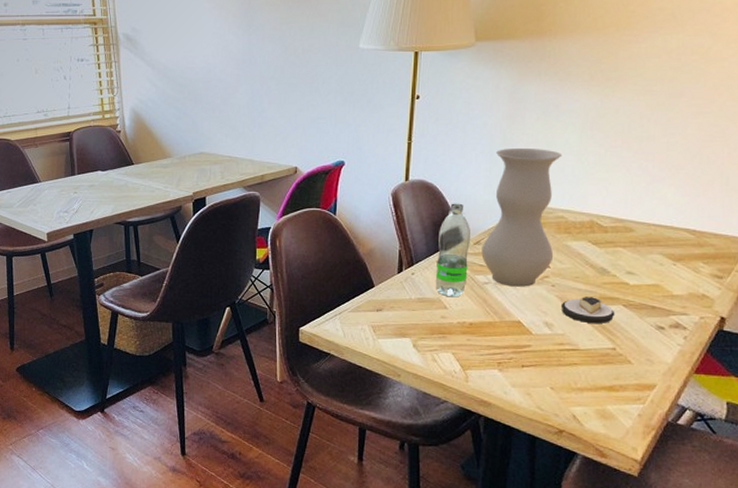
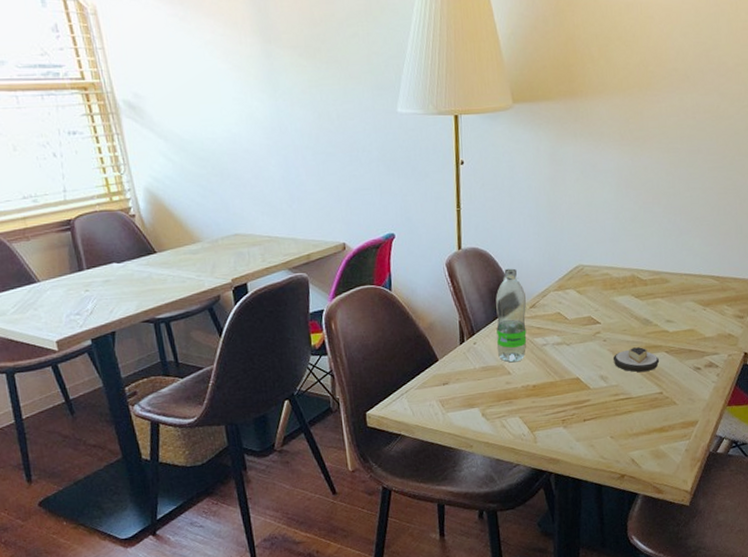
vase: present [481,147,563,287] -> none [537,209,603,346]

